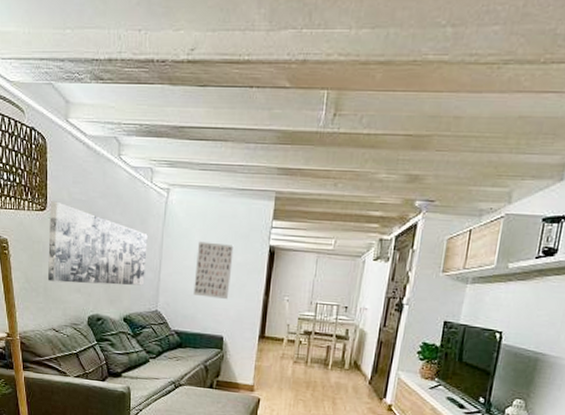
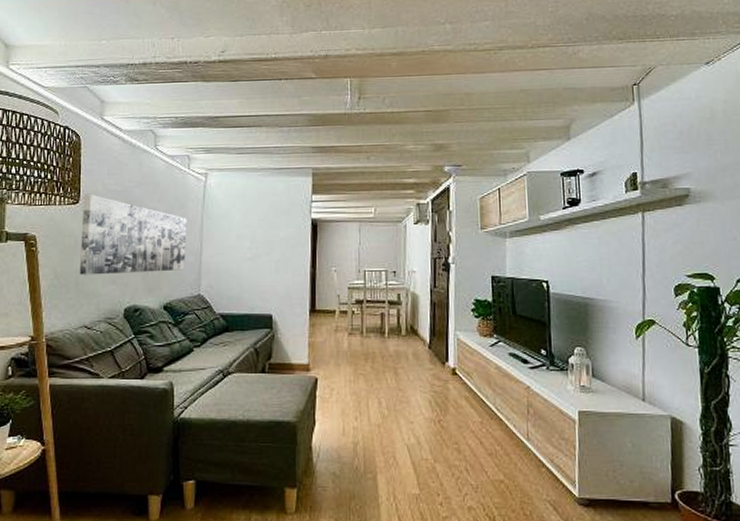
wall art: present [193,241,234,300] -> none [237,220,276,277]

